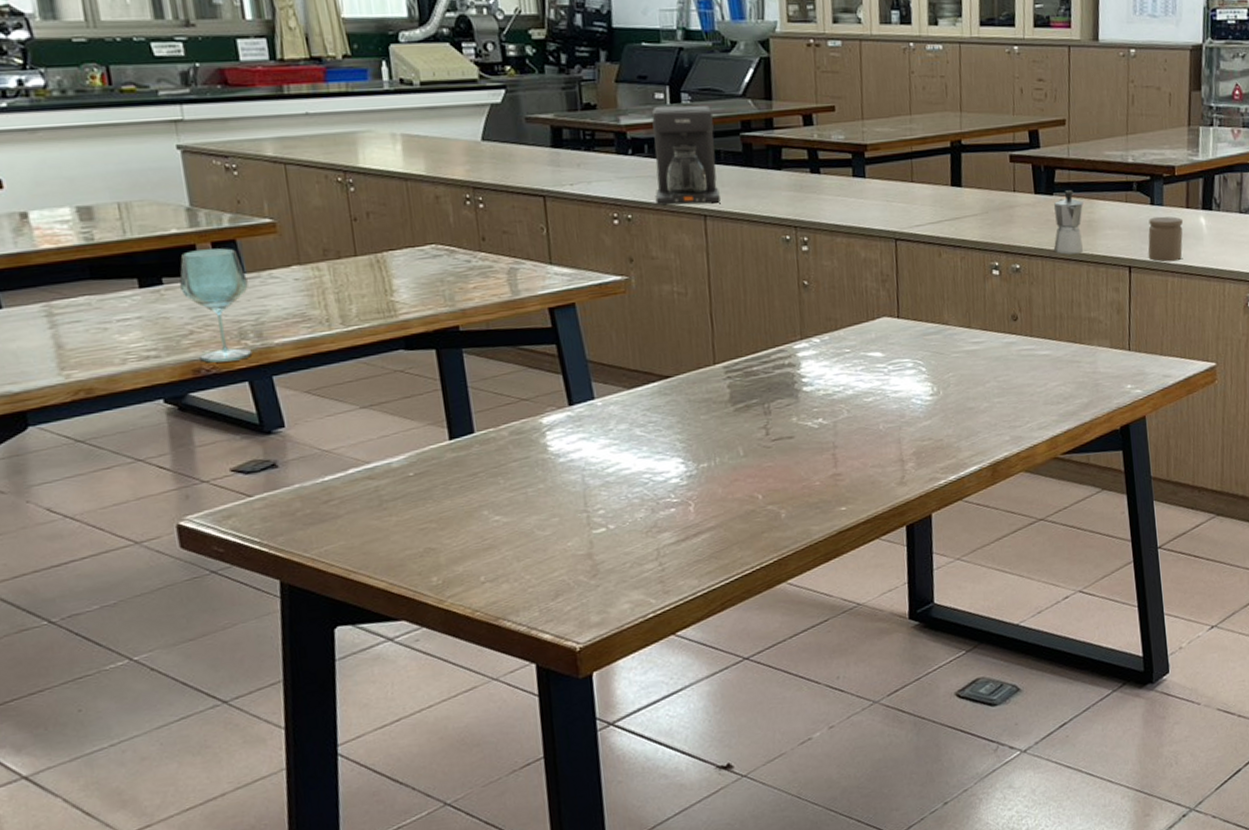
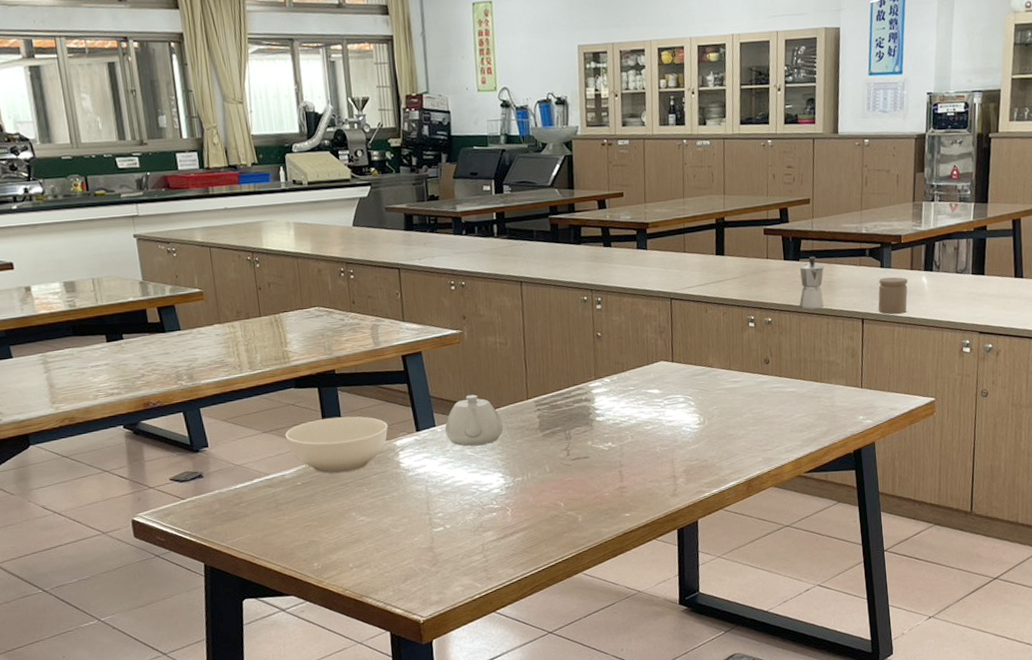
wine glass: present [179,248,253,363] -> none [134,311,186,398]
bowl: none [391,386,532,461] -> present [285,416,388,474]
teapot: none [606,358,684,424] -> present [444,394,504,446]
coffee maker: present [651,105,721,206] -> none [480,194,533,275]

